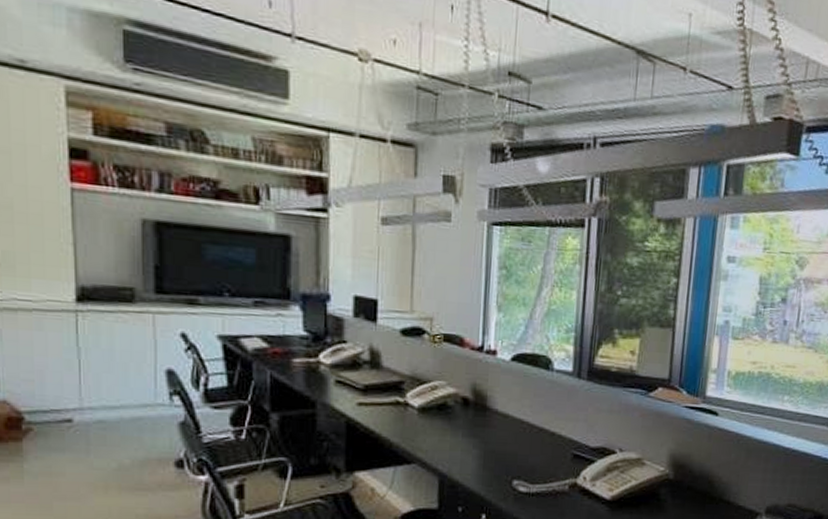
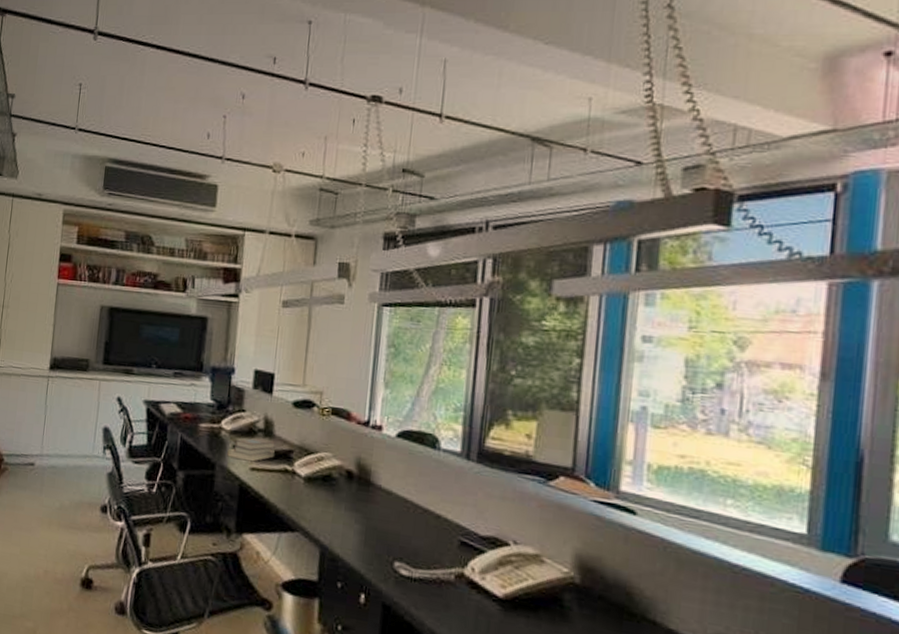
books: none [329,370,384,396] -> present [227,438,276,462]

